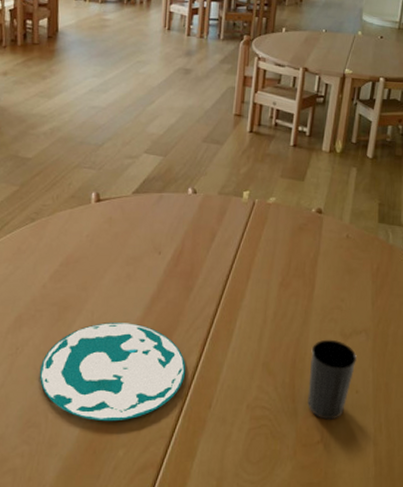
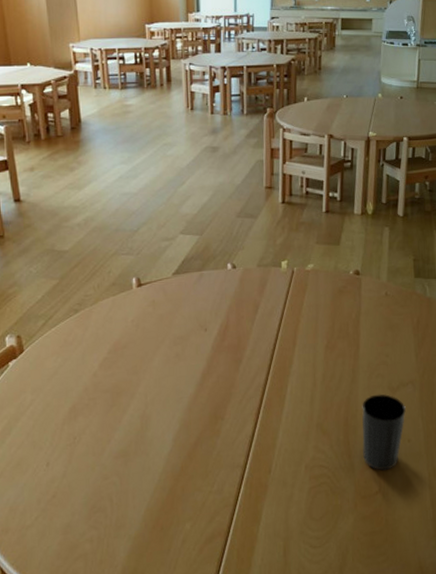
plate: present [39,323,186,422] -> none [99,400,243,499]

